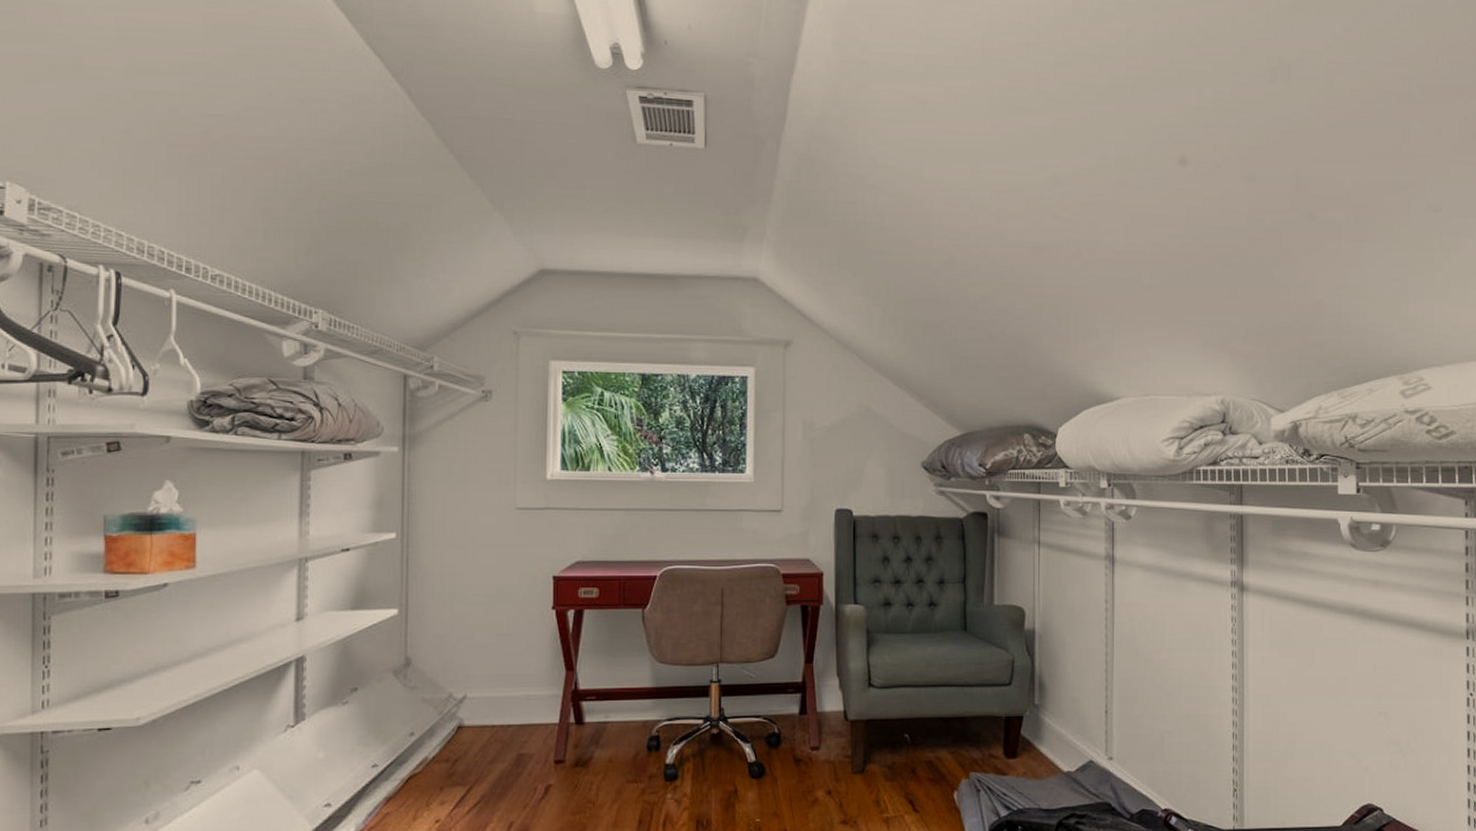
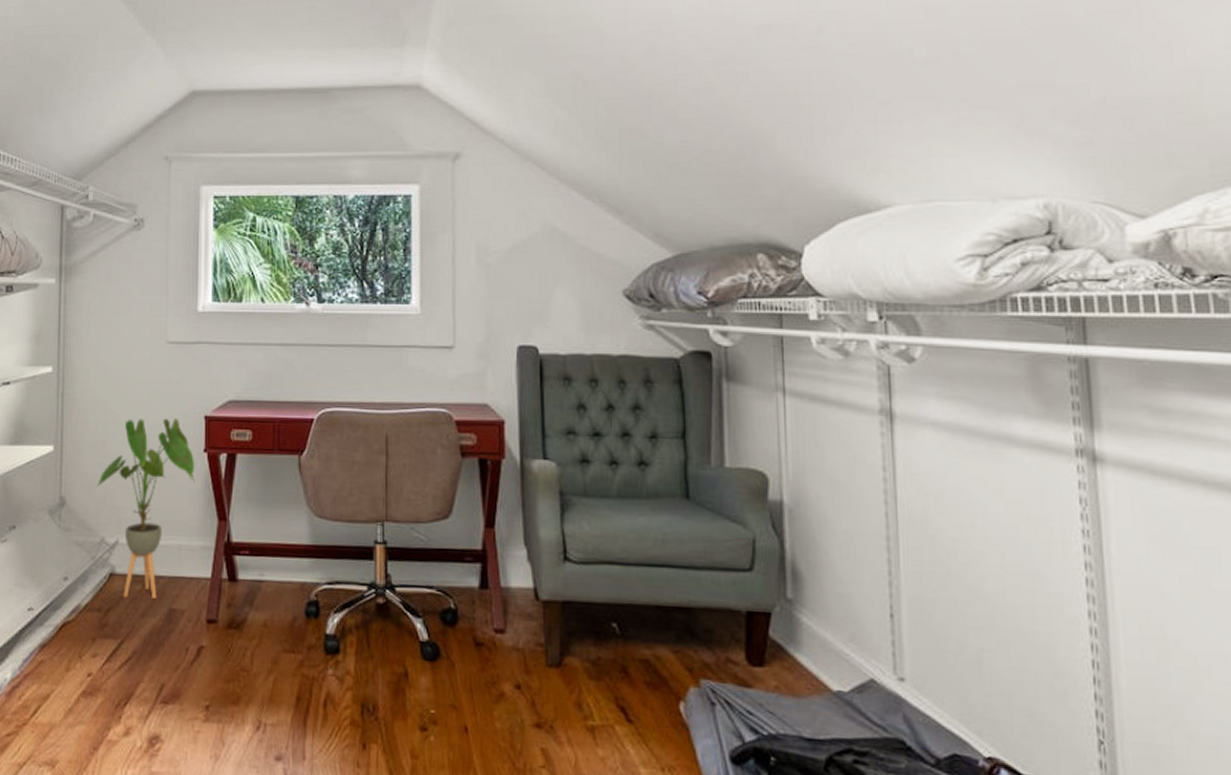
house plant: none [443,579,544,748] -> present [96,418,195,600]

